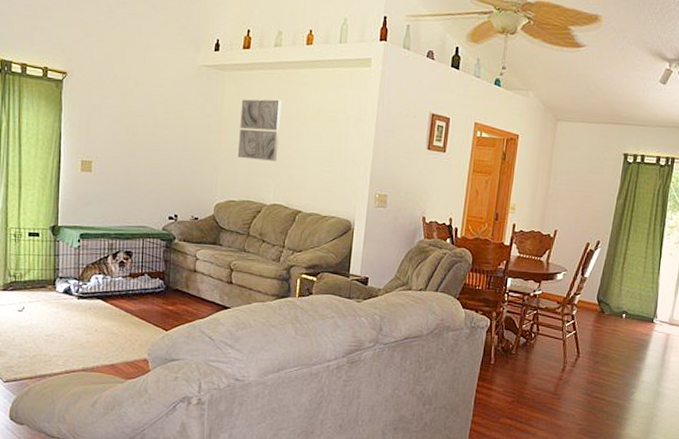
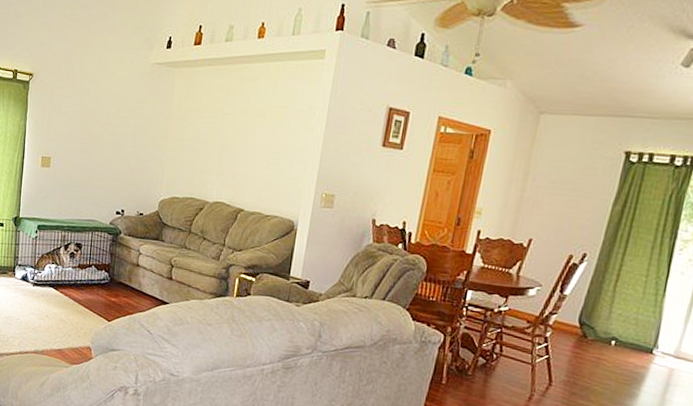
wall art: present [237,99,282,161] -> none [183,95,230,158]

